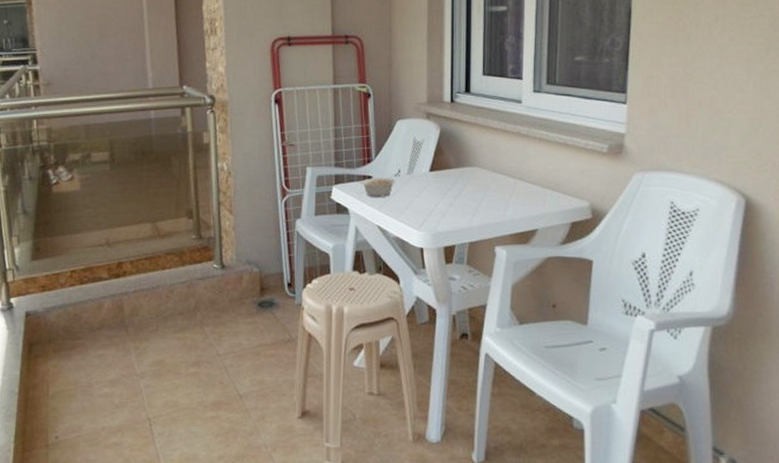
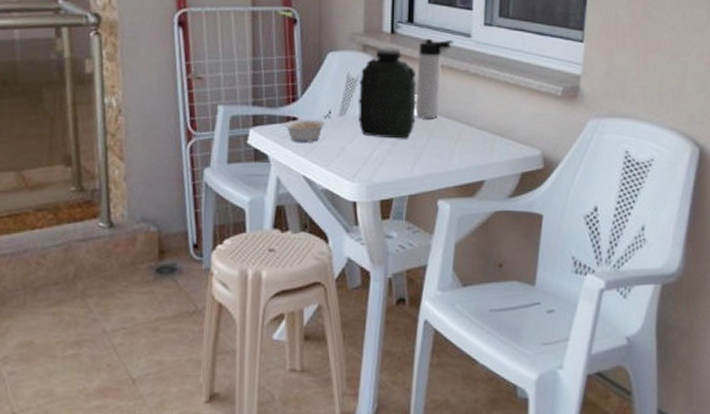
water jug: none [423,114,474,193] -> present [358,47,417,139]
thermos bottle: none [474,105,506,175] -> present [416,38,453,118]

